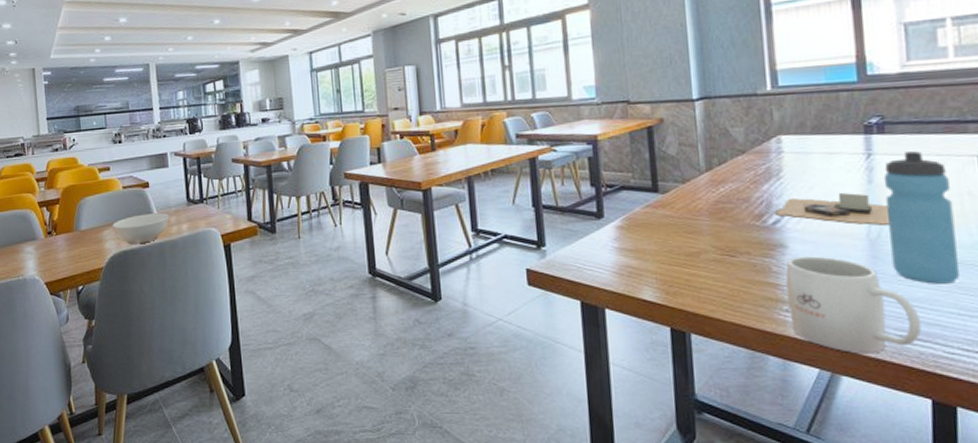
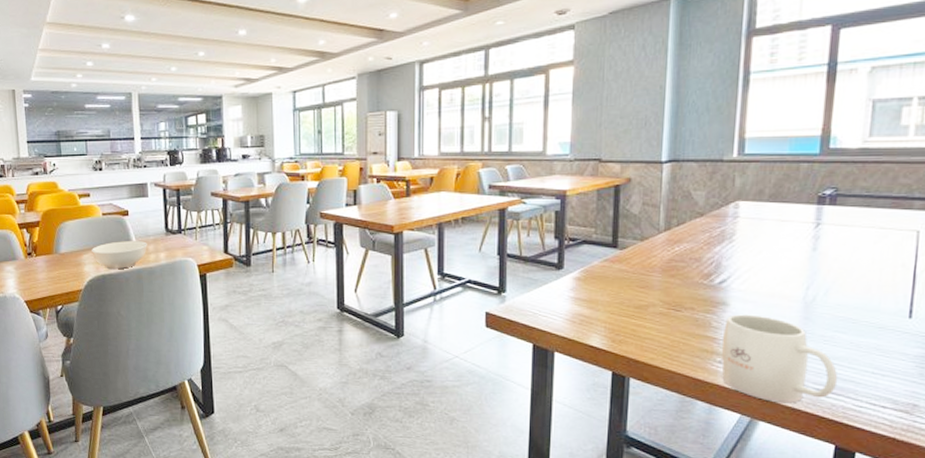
board game: present [774,192,891,225] -> none [722,257,827,290]
water bottle: present [883,151,961,284] -> none [821,223,887,346]

